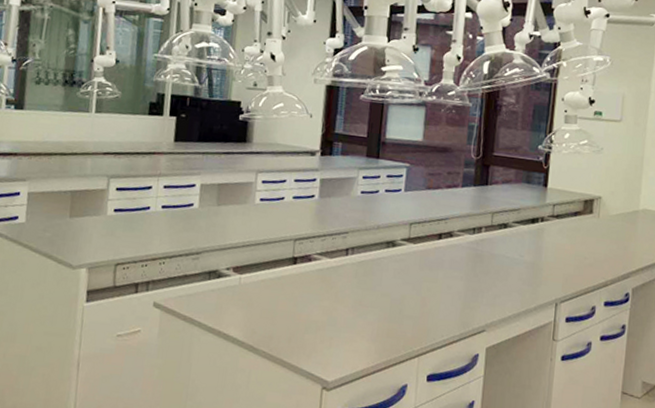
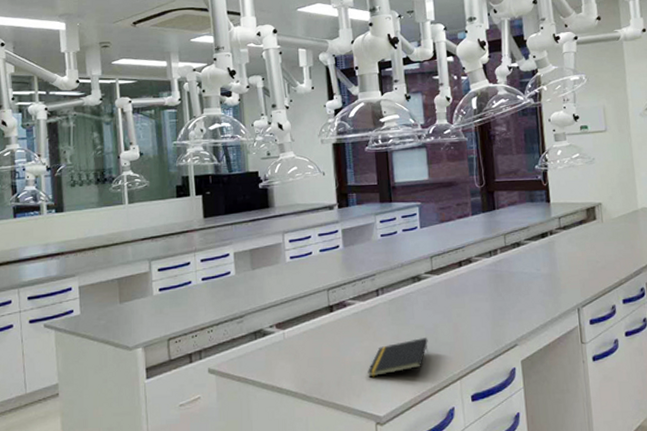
notepad: none [322,306,392,340] -> present [368,338,429,378]

